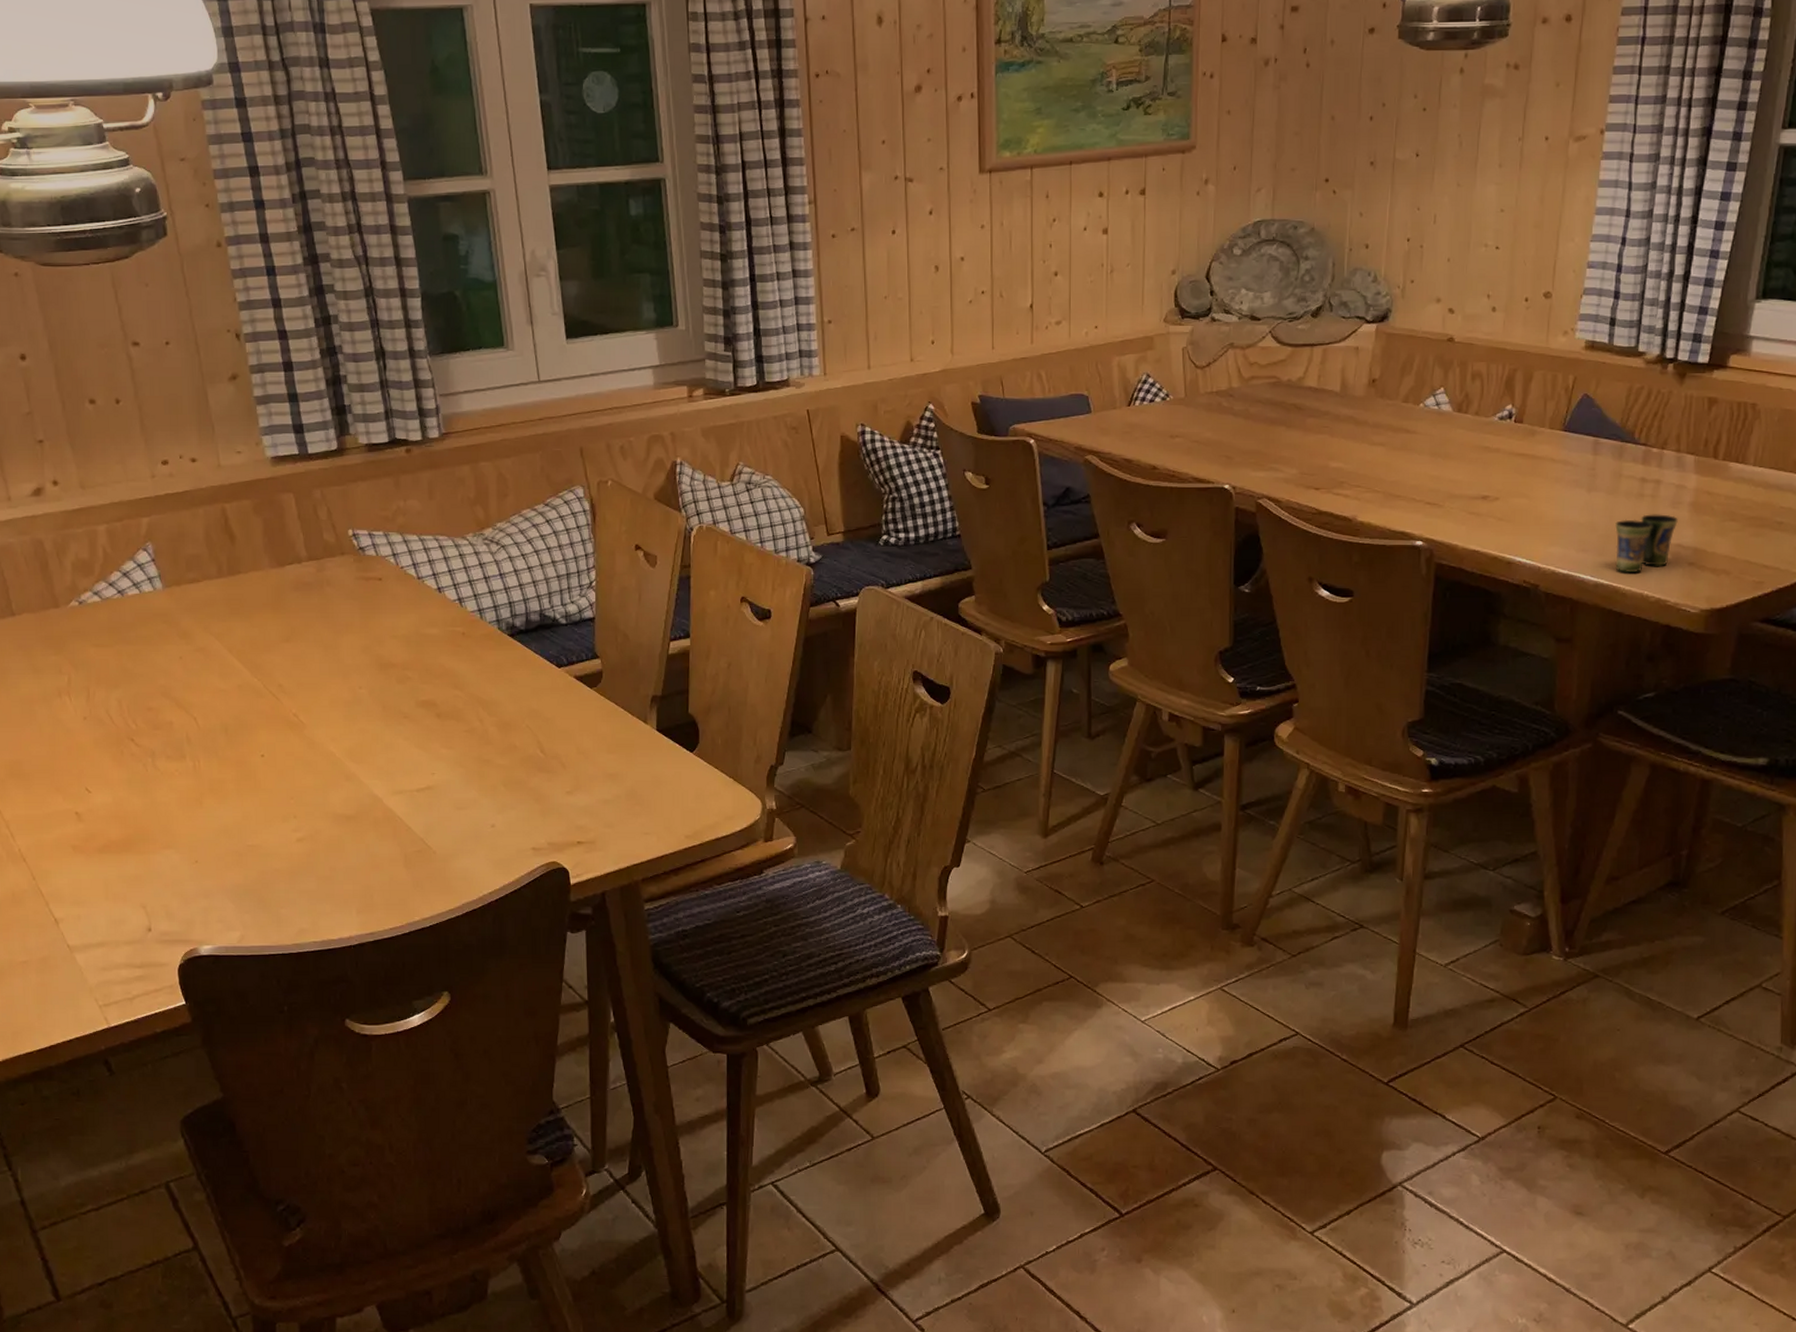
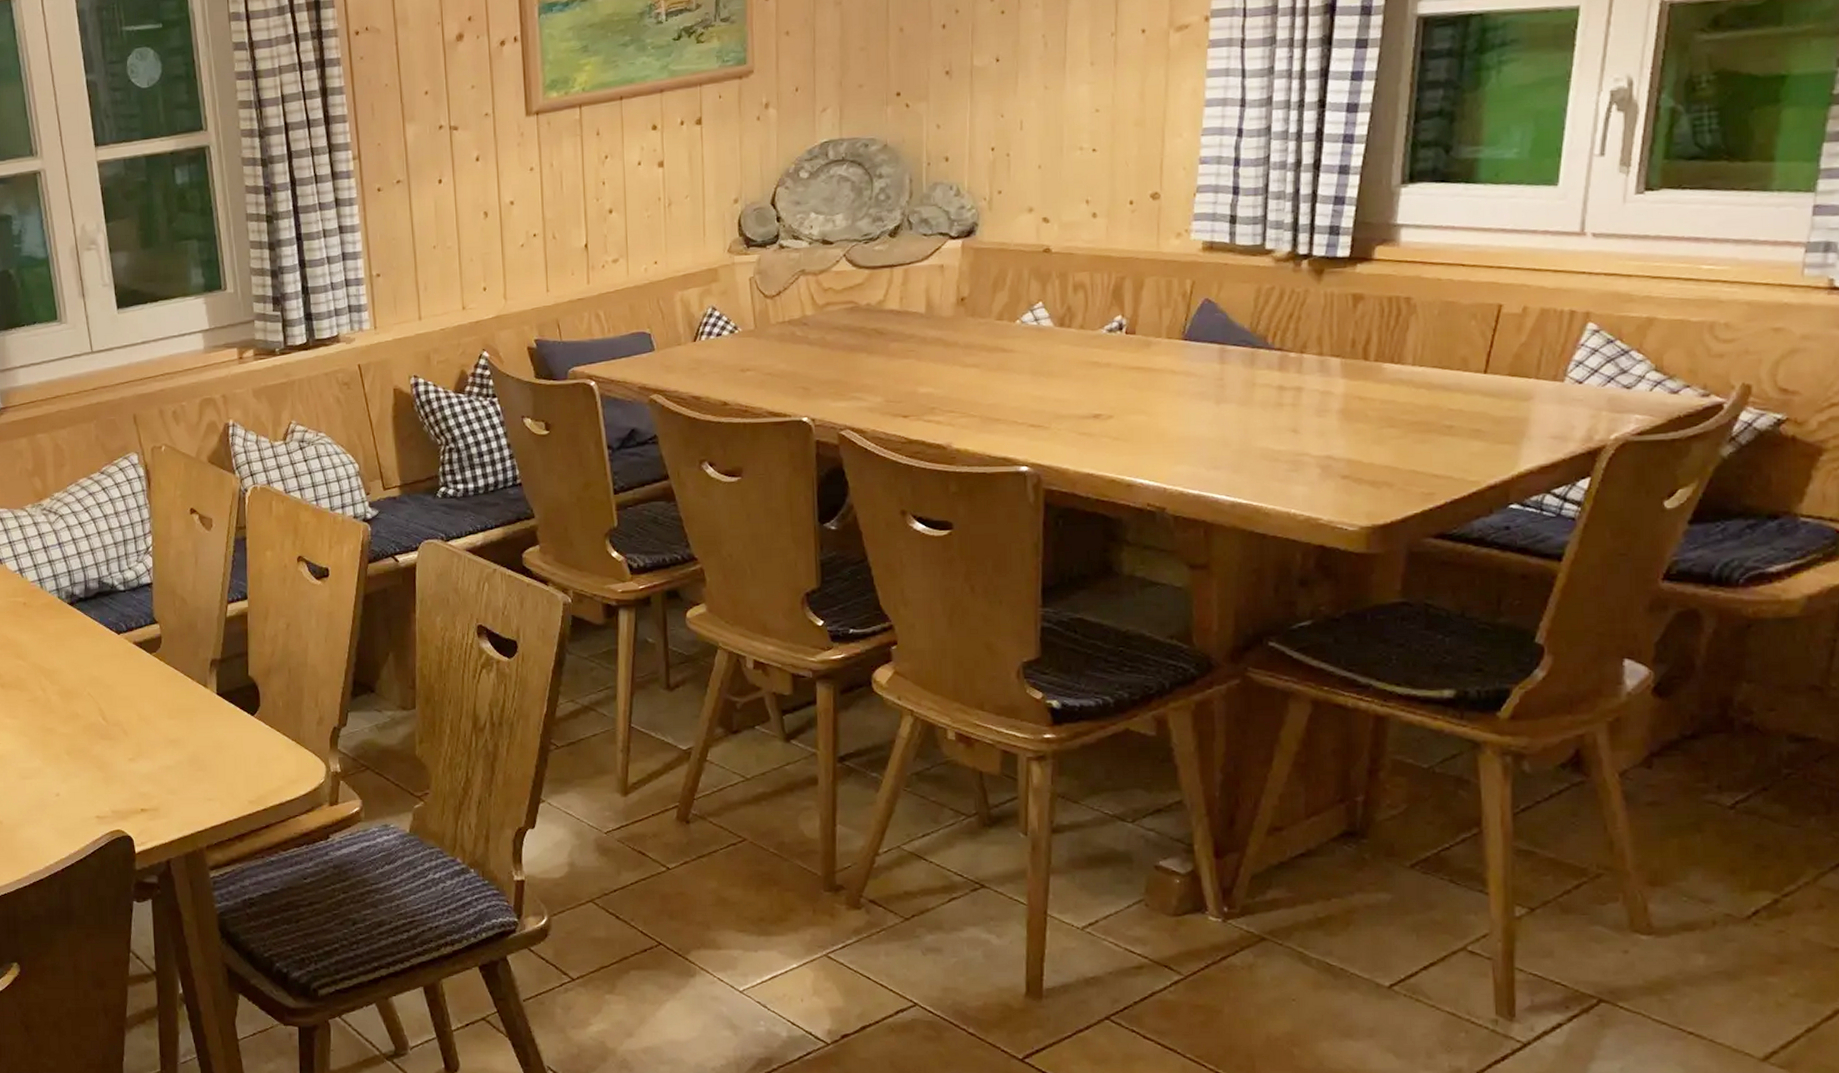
cup: present [1615,514,1678,573] -> none [1251,424,1326,490]

